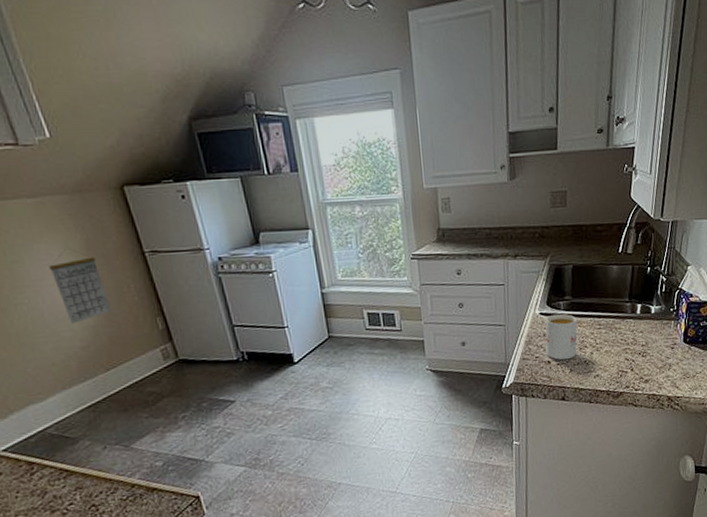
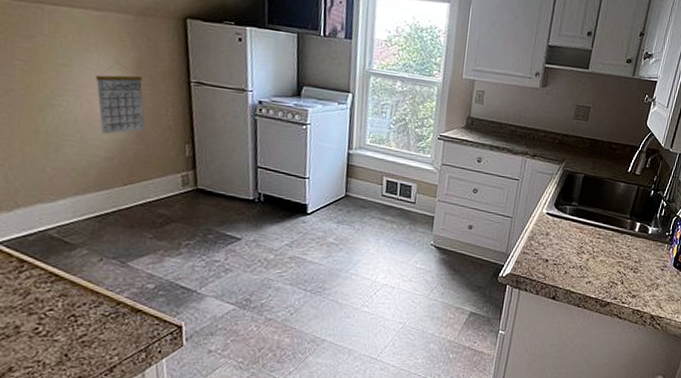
mug: present [545,313,578,360] -> none [545,216,580,262]

